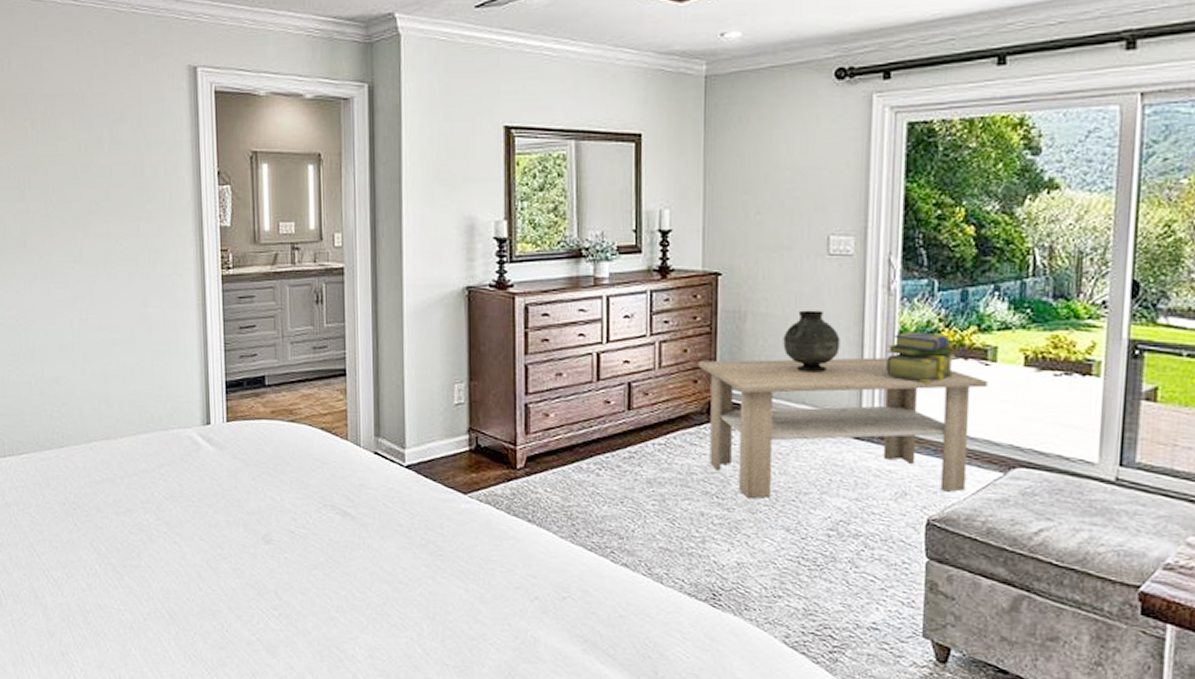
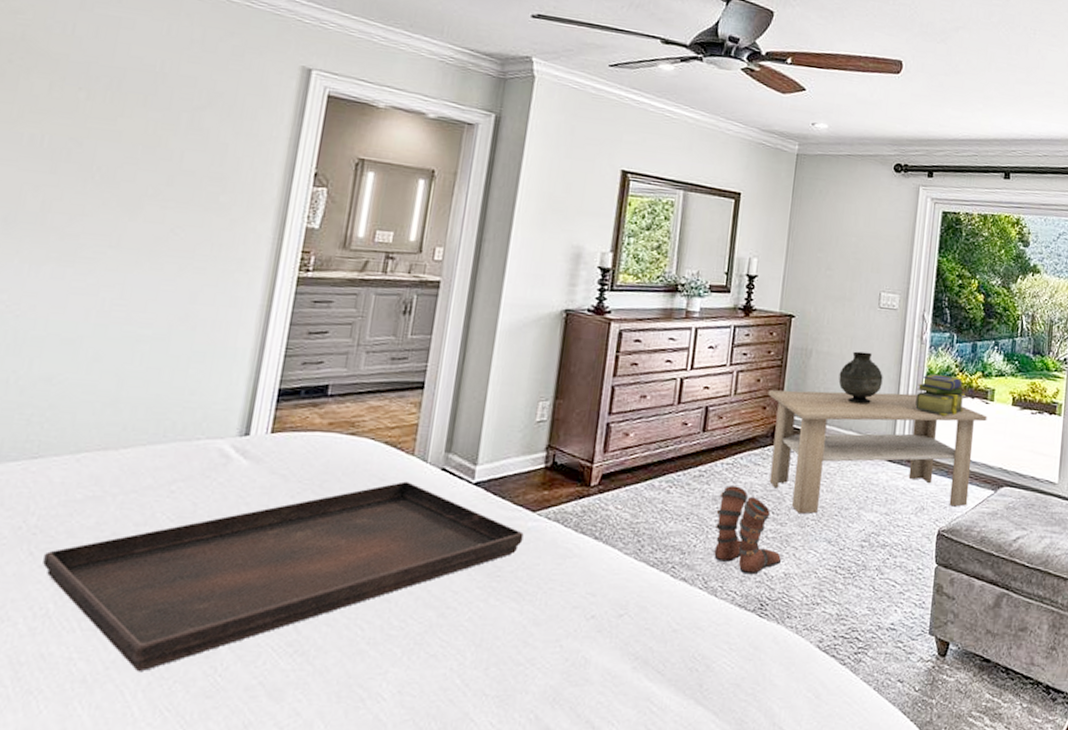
serving tray: none [85,465,459,623] -> present [43,481,524,671]
boots: none [652,468,733,563] -> present [714,485,782,575]

